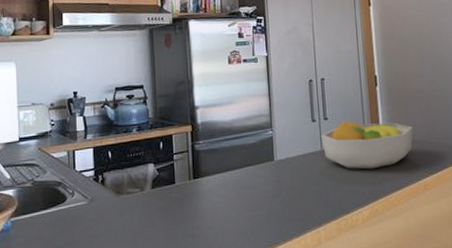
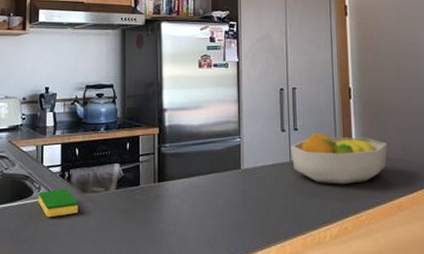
dish sponge: none [72,192,114,222] -> present [38,189,79,218]

